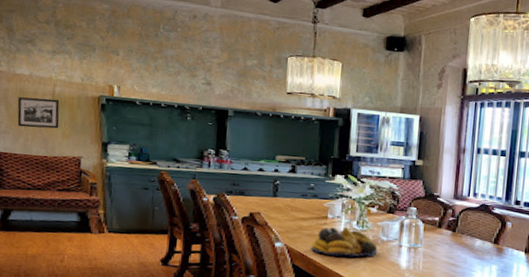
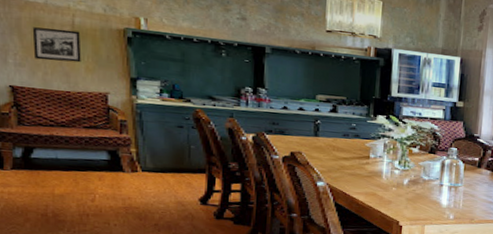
fruit bowl: present [311,226,378,257] -> none [354,166,420,196]

